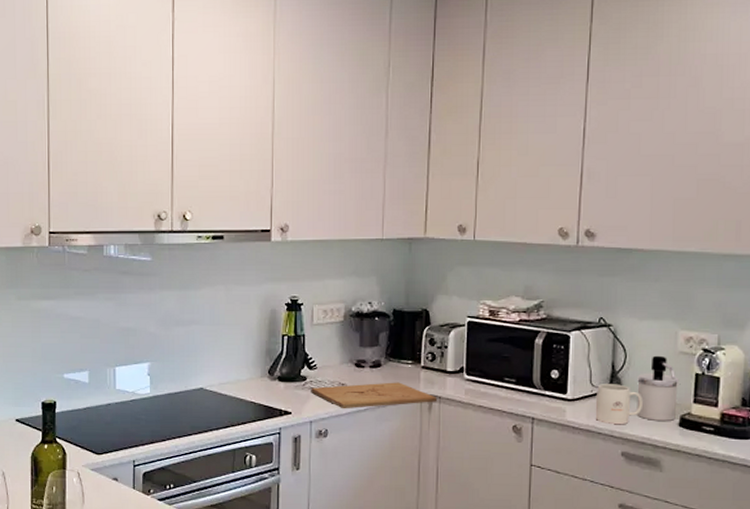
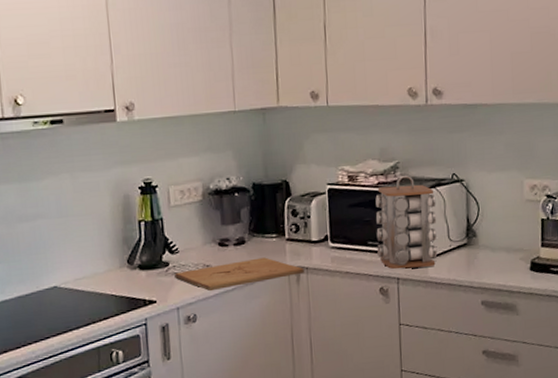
spice rack: none [513,314,580,411] -> present [375,174,438,270]
mug: present [595,384,642,425] -> none [454,236,497,277]
soap dispenser: present [636,355,680,421] -> none [490,205,528,268]

